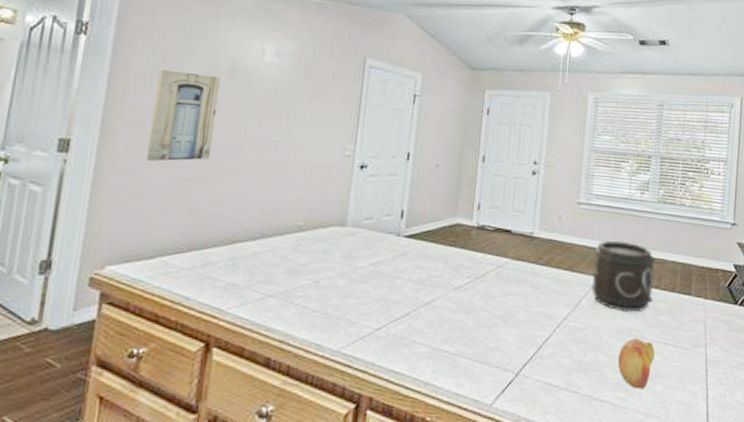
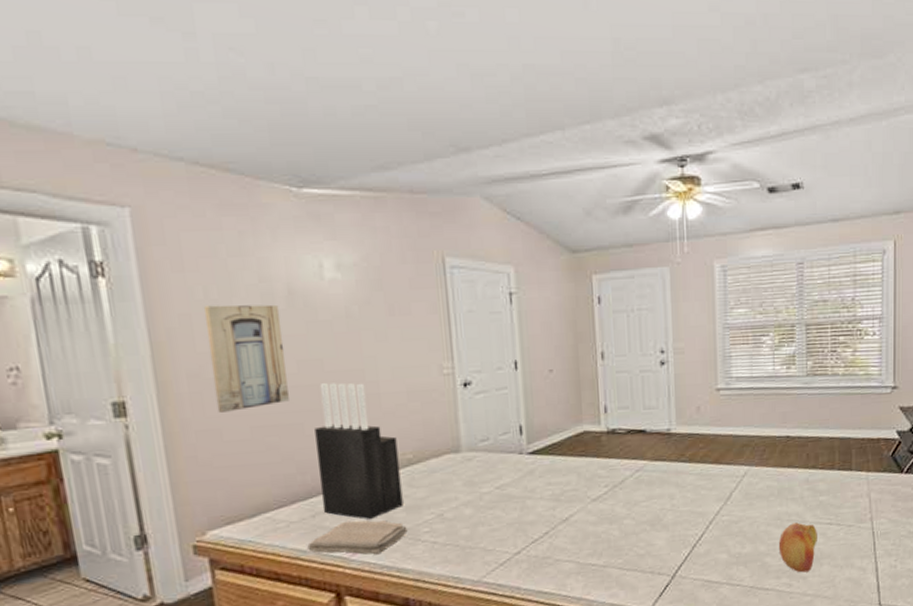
washcloth: none [190,275,284,310] -> present [307,520,408,554]
knife block: none [213,148,293,278] -> present [314,383,404,520]
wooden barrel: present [591,240,655,312] -> none [741,423,810,498]

